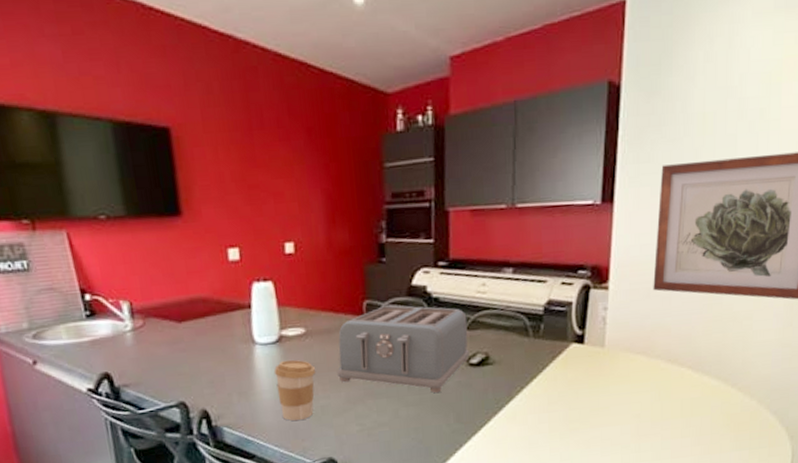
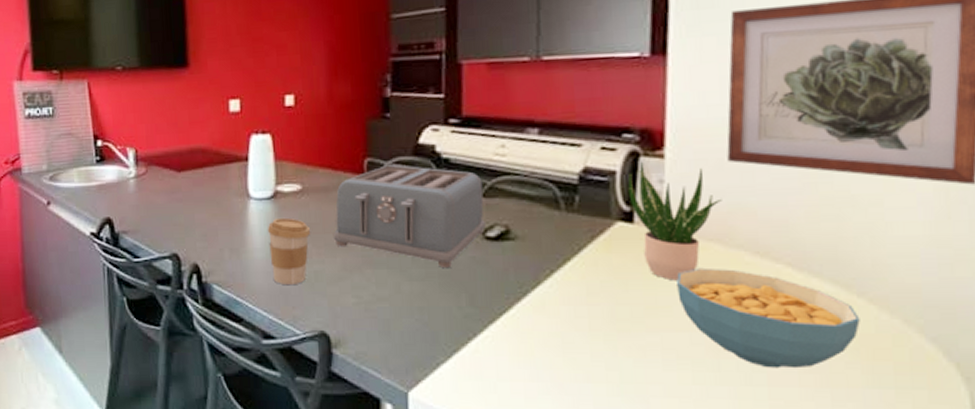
potted plant: none [581,292,648,387] -> present [627,161,722,281]
cereal bowl: none [613,374,732,446] -> present [677,269,860,369]

